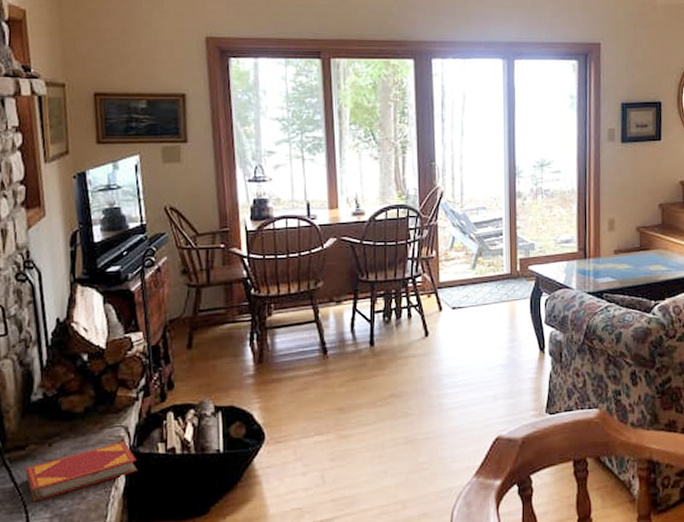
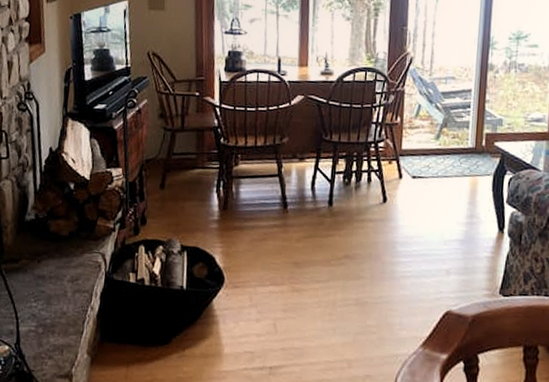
hardback book: present [25,442,137,503] -> none [18,267,111,311]

